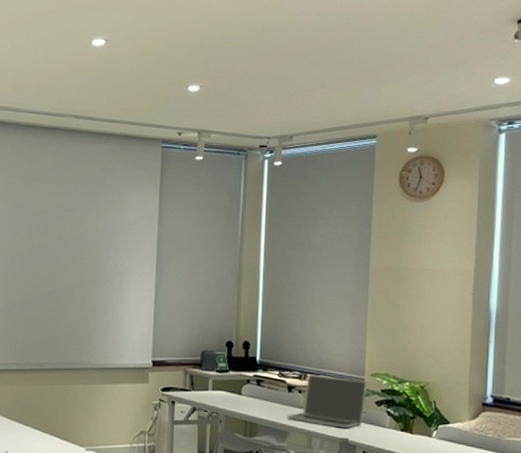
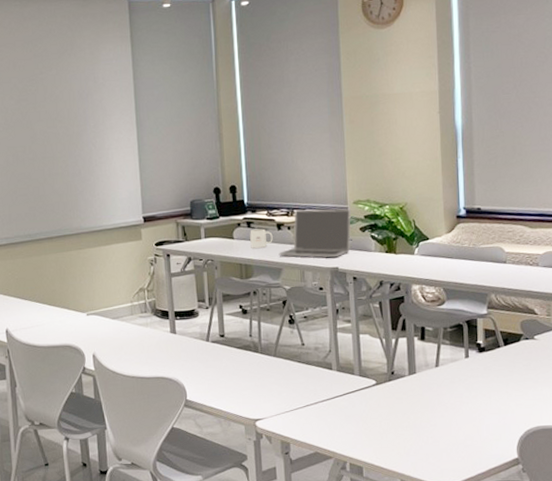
mug: none [258,388,283,409] -> present [250,228,273,249]

